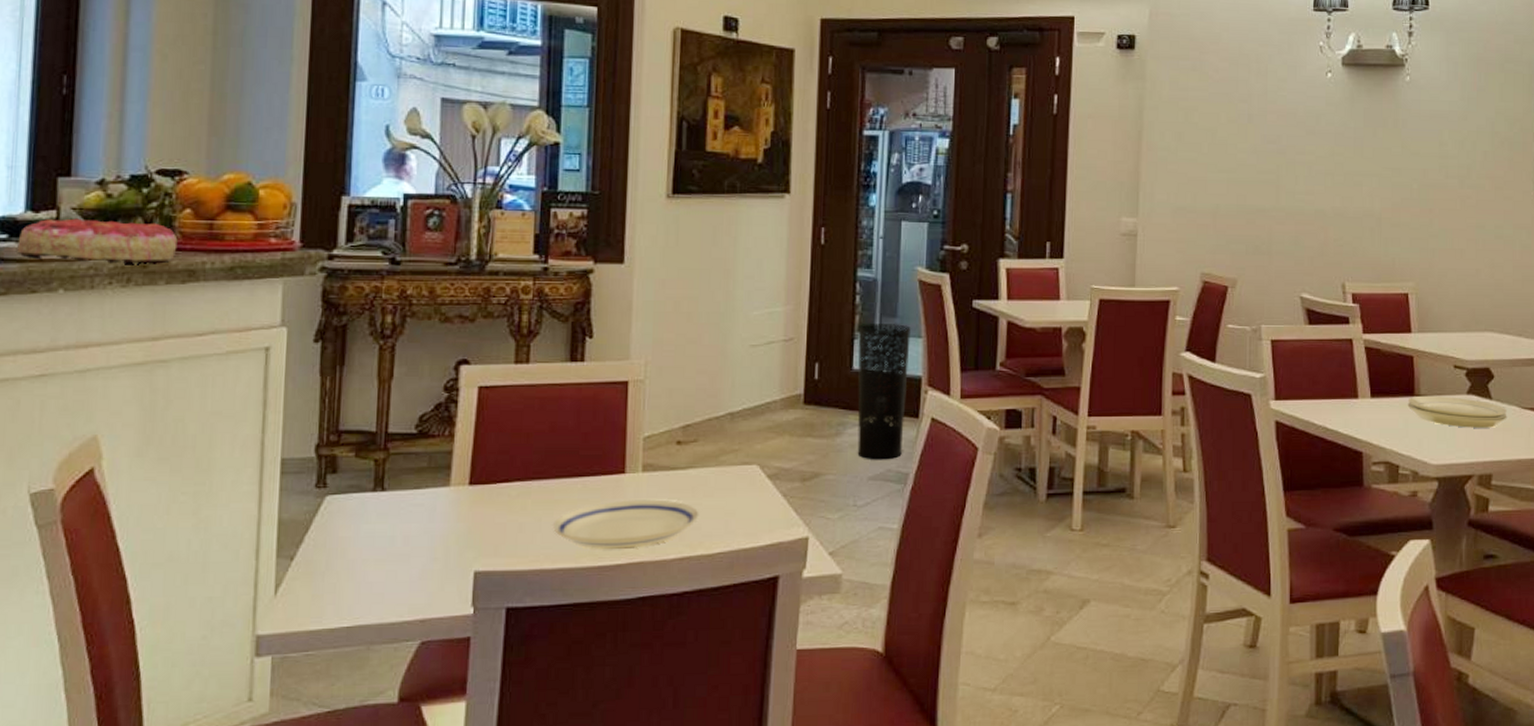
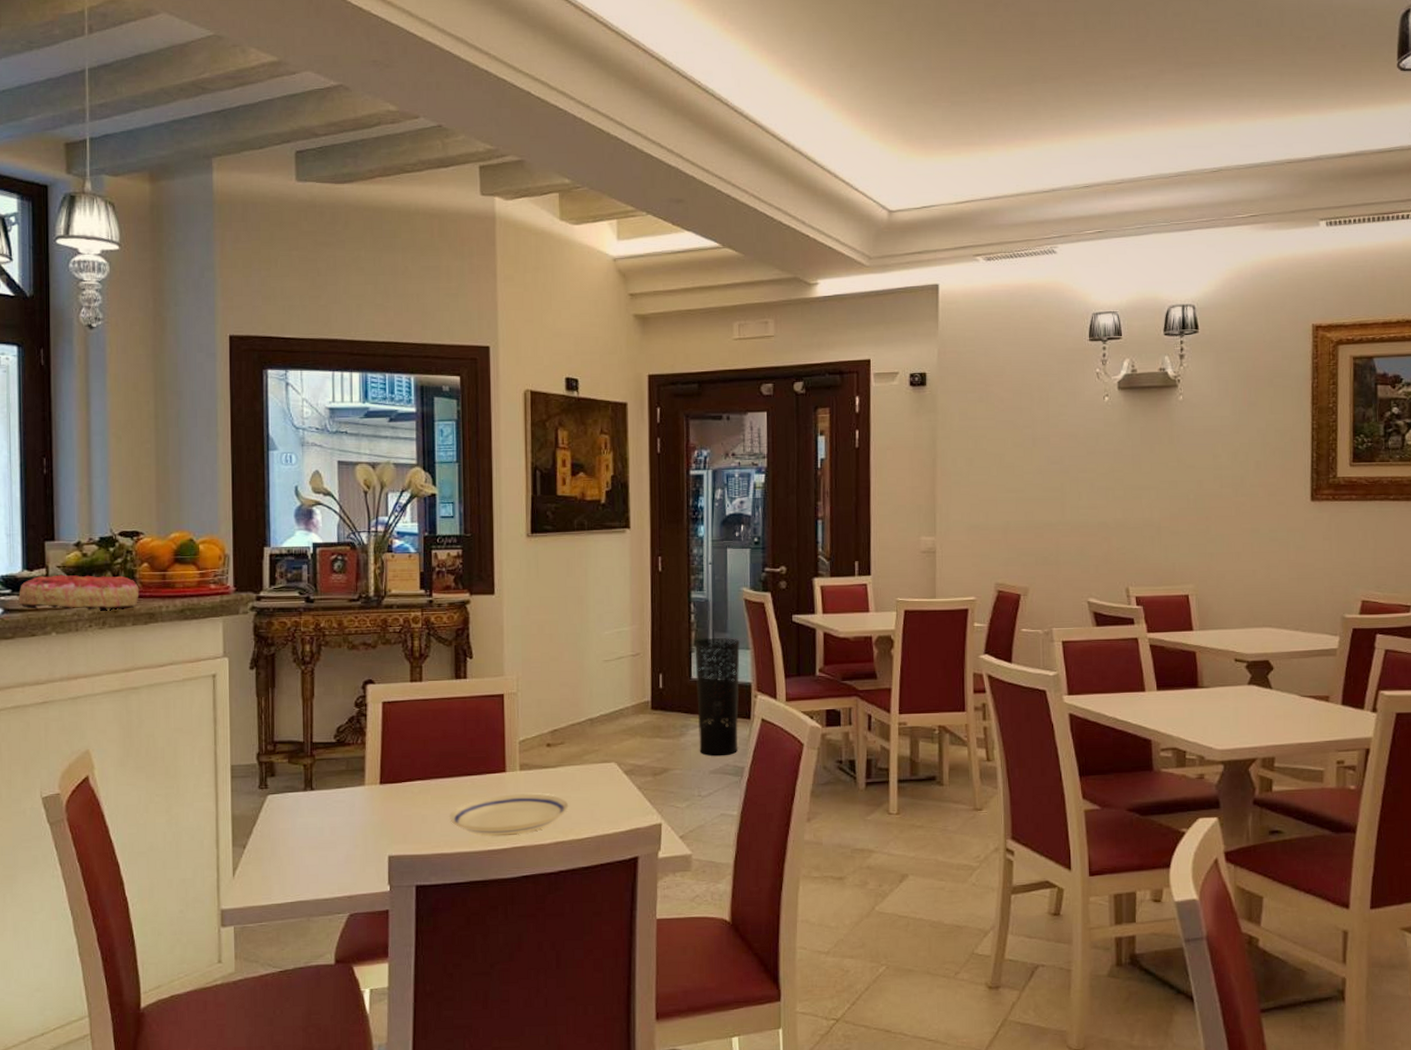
plate: present [1407,395,1507,428] -> none [1192,687,1288,716]

